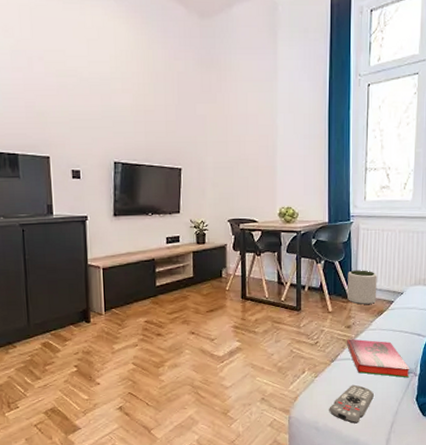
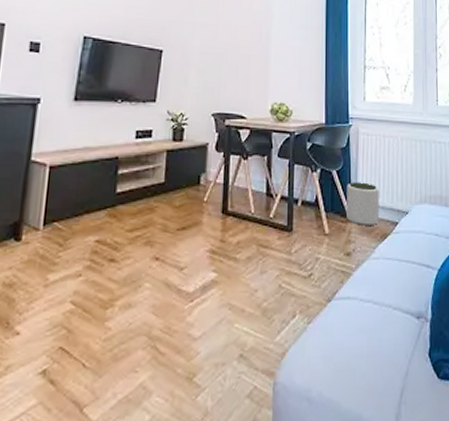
remote control: present [329,384,374,424] -> none [325,334,379,392]
hardback book: present [346,339,411,378] -> none [345,270,421,325]

